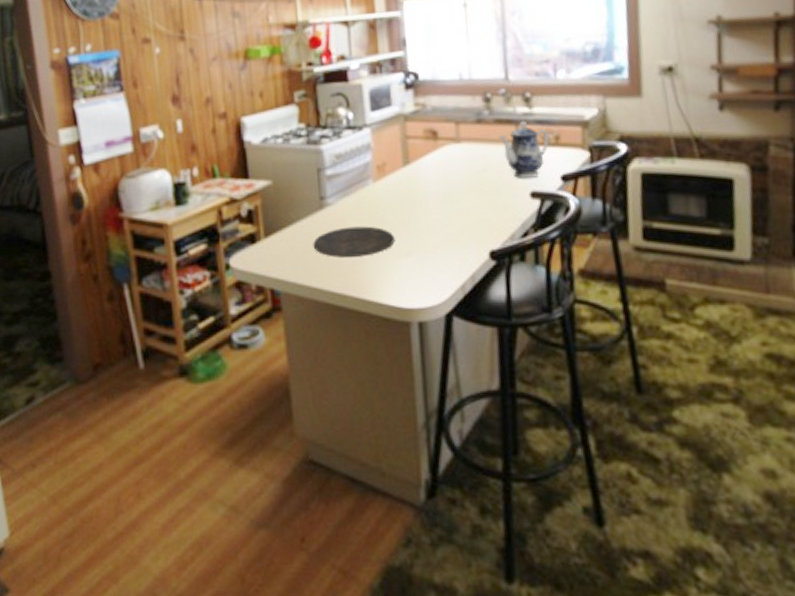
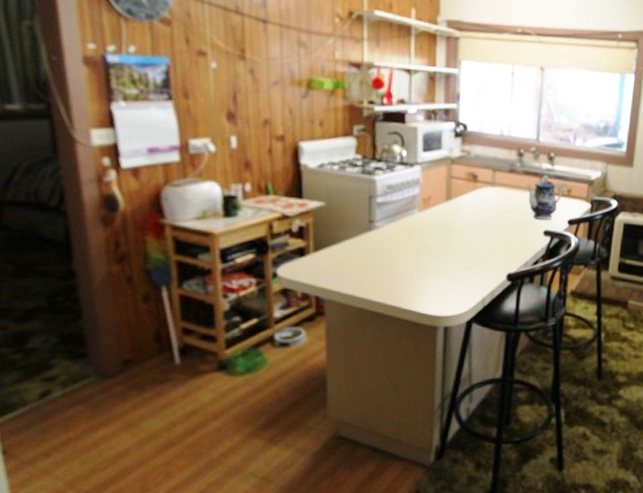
plate: present [313,226,395,258] -> none [359,247,432,274]

